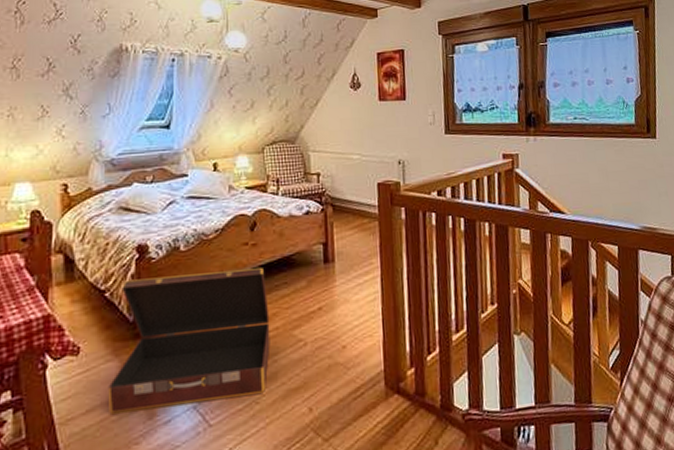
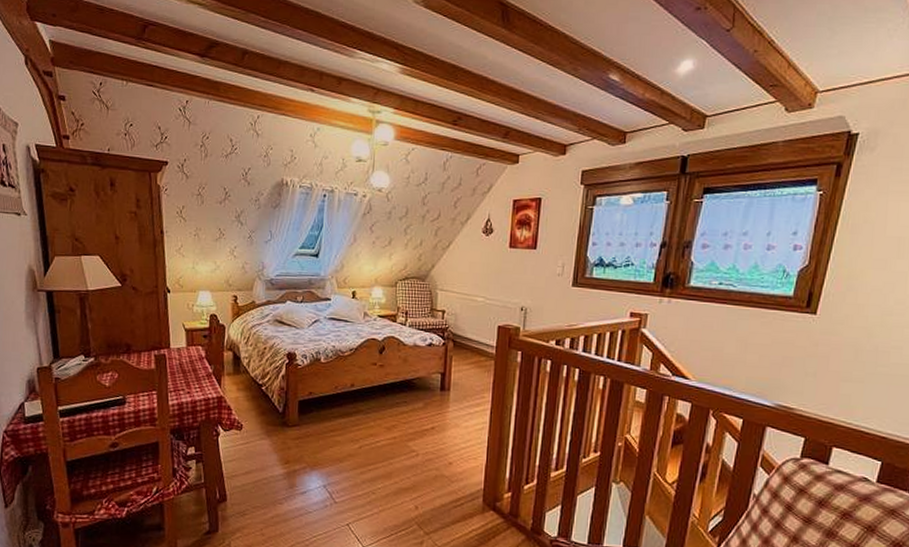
briefcase: present [107,267,270,414] -> none [261,379,390,486]

